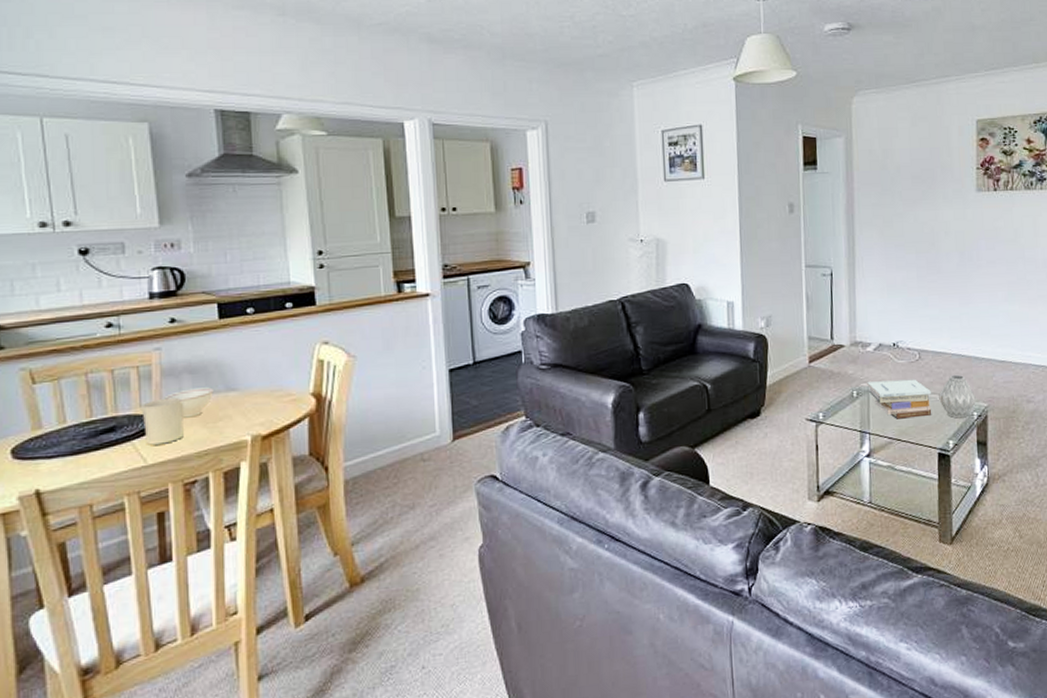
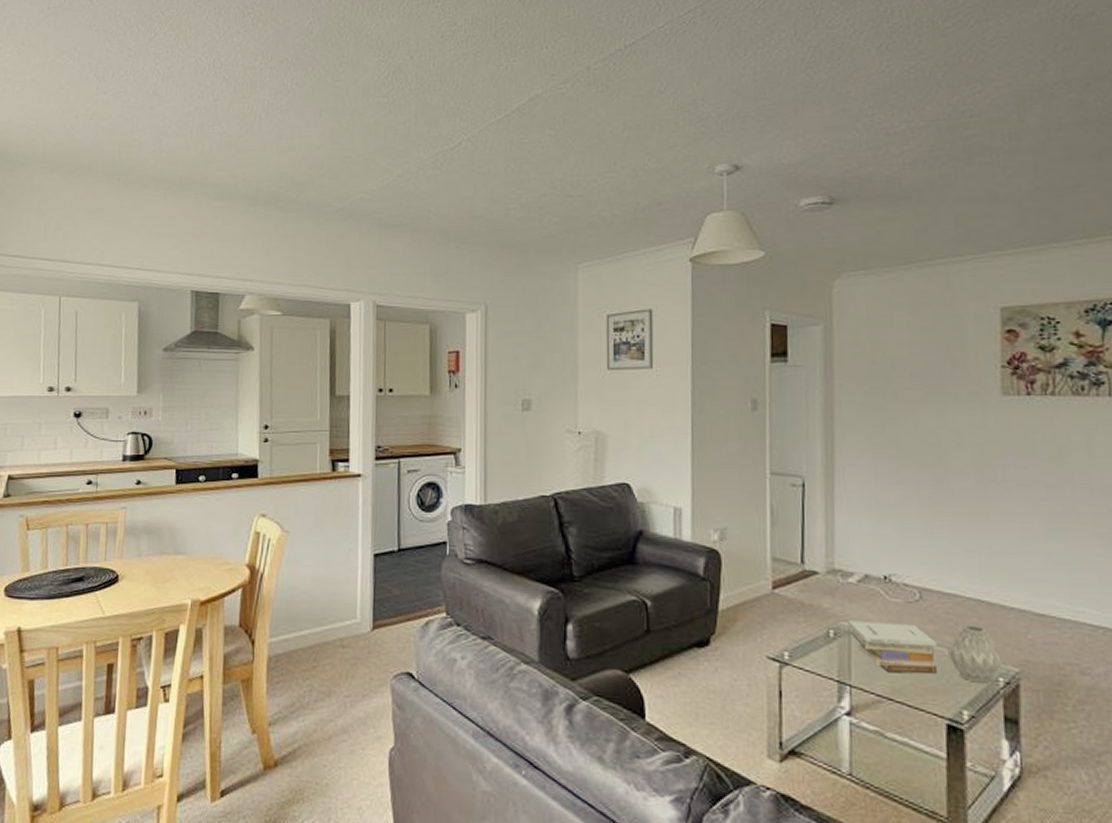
mug: present [141,397,185,445] -> none [105,555,140,599]
bowl: present [163,387,214,418] -> none [123,548,165,576]

